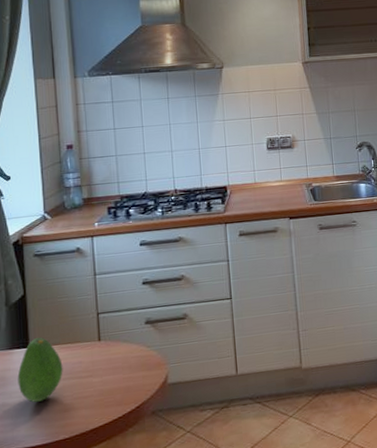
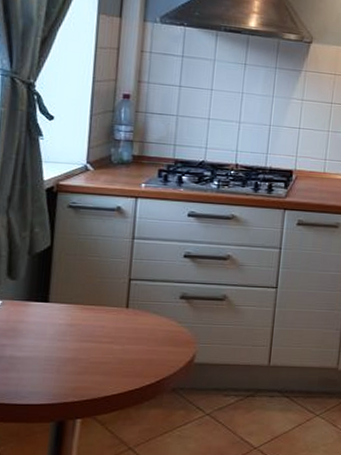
fruit: present [17,337,63,403] -> none [30,293,83,360]

